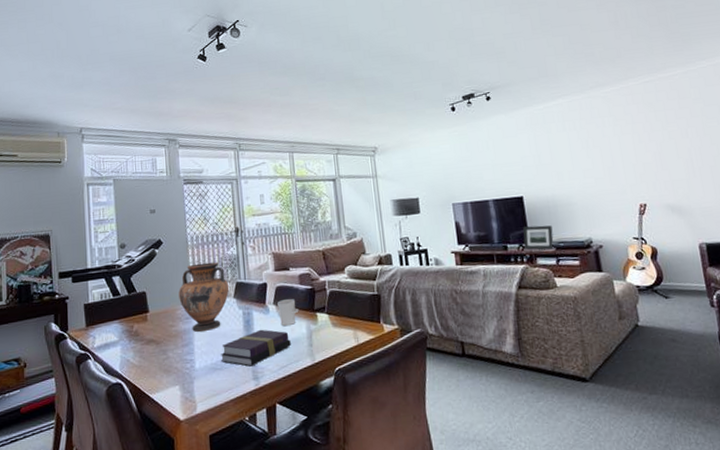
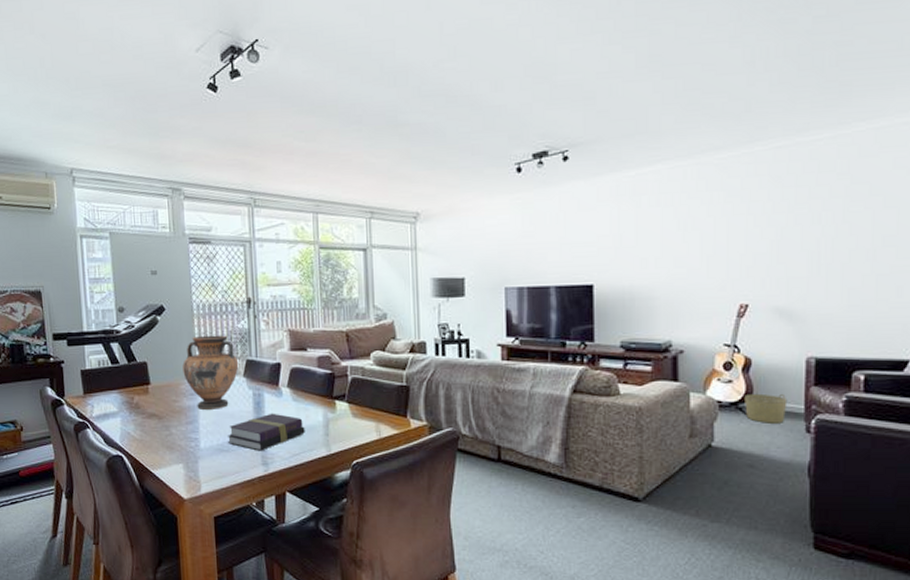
cup: present [277,299,299,327] -> none [292,383,316,412]
picture frame: present [523,225,554,250] -> none [587,321,624,351]
basket: none [657,275,692,302] -> present [745,393,788,423]

